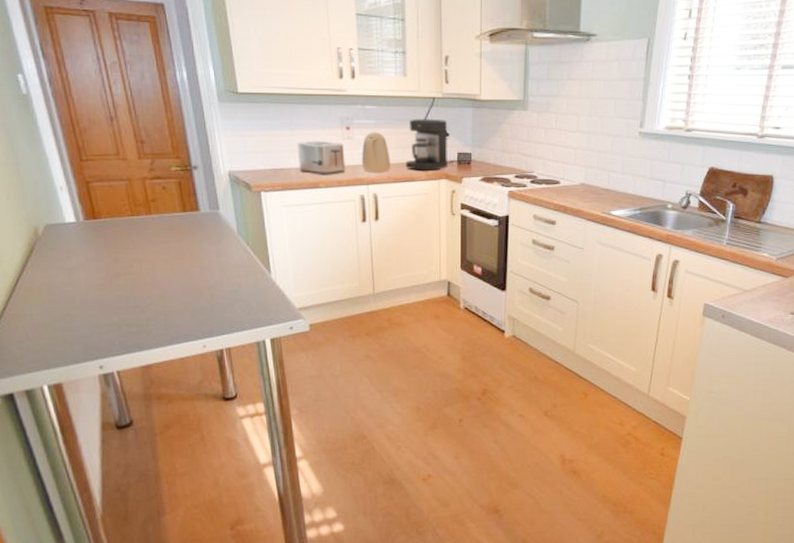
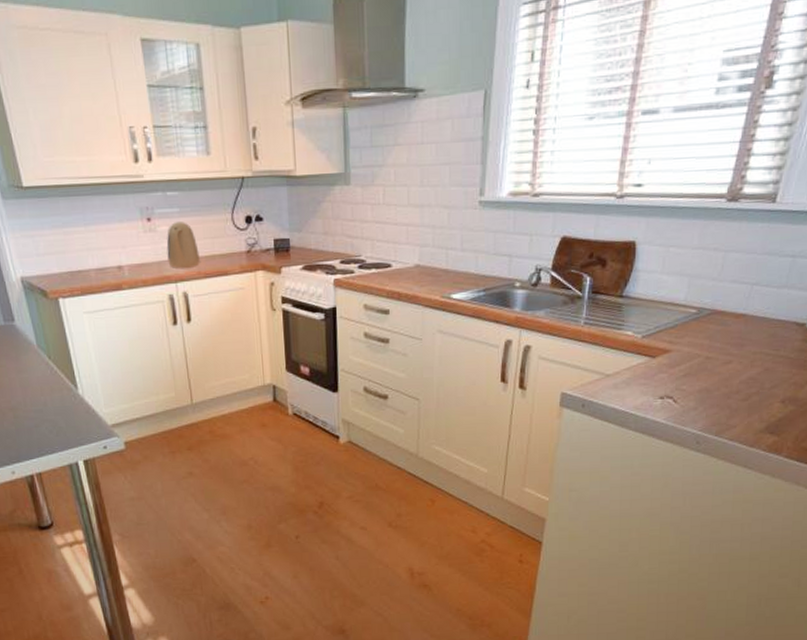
toaster: present [297,140,345,177] -> none [93,235,150,276]
coffee maker: present [405,118,448,172] -> none [215,201,264,264]

